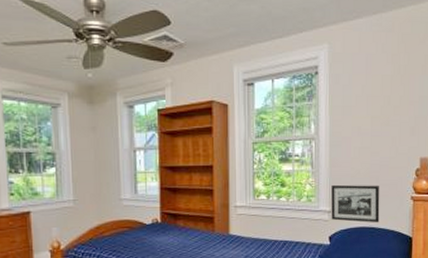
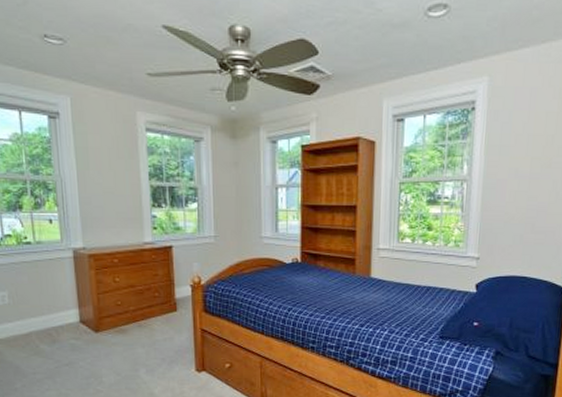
picture frame: present [331,184,380,223] -> none [479,230,535,273]

